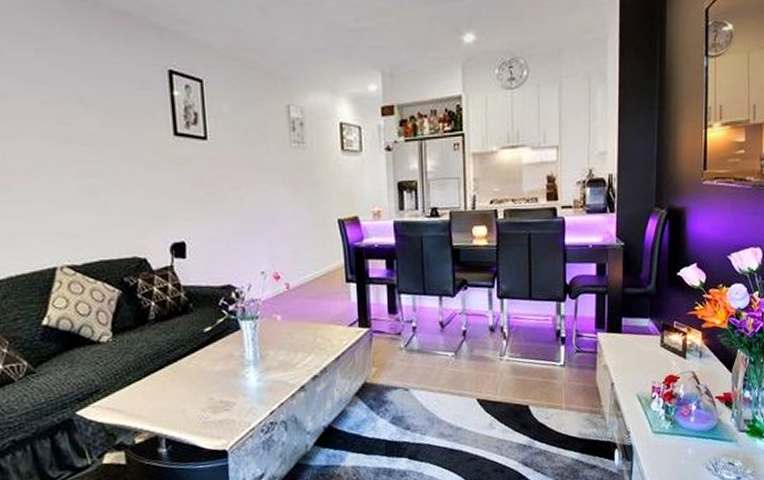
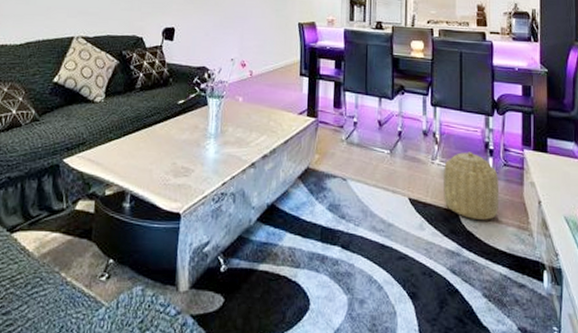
basket: none [513,342,572,411] -> present [444,151,500,220]

